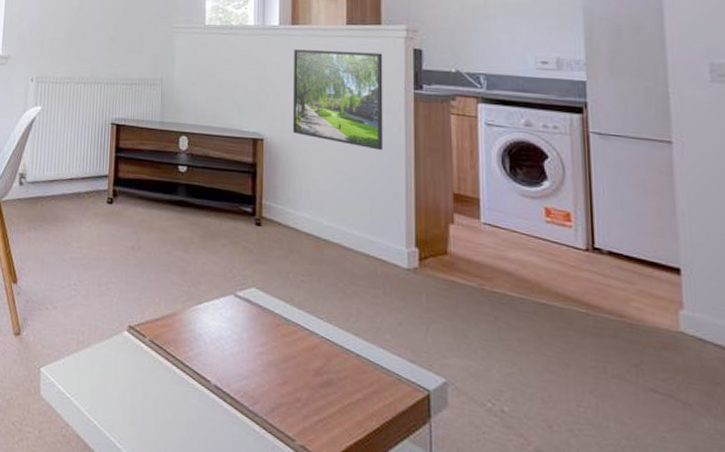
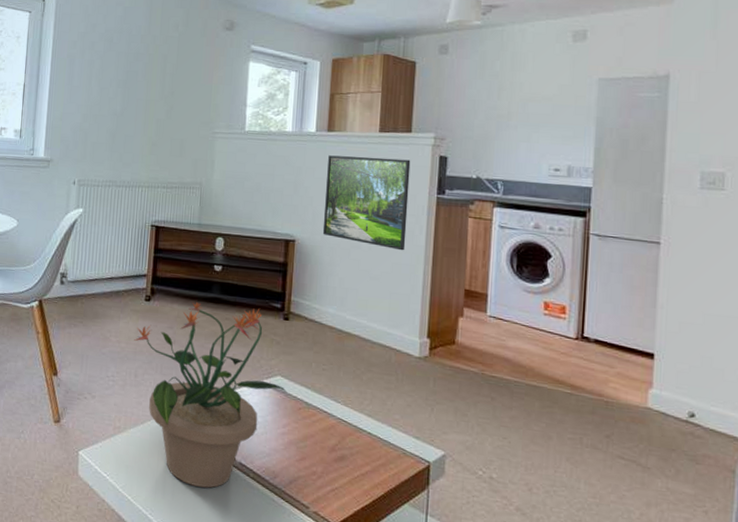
potted plant: none [96,205,264,414] -> present [134,302,288,488]

